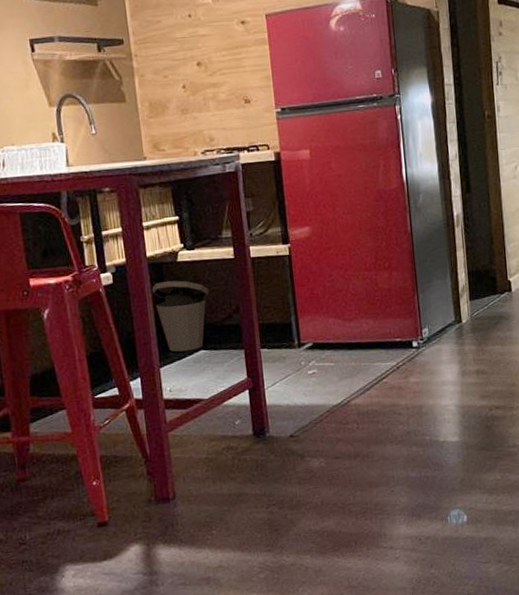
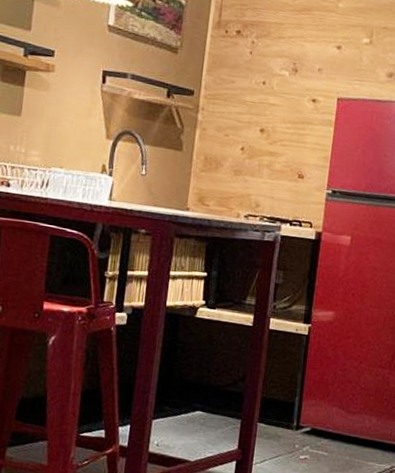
trash can: present [152,280,209,352] -> none [163,333,220,409]

